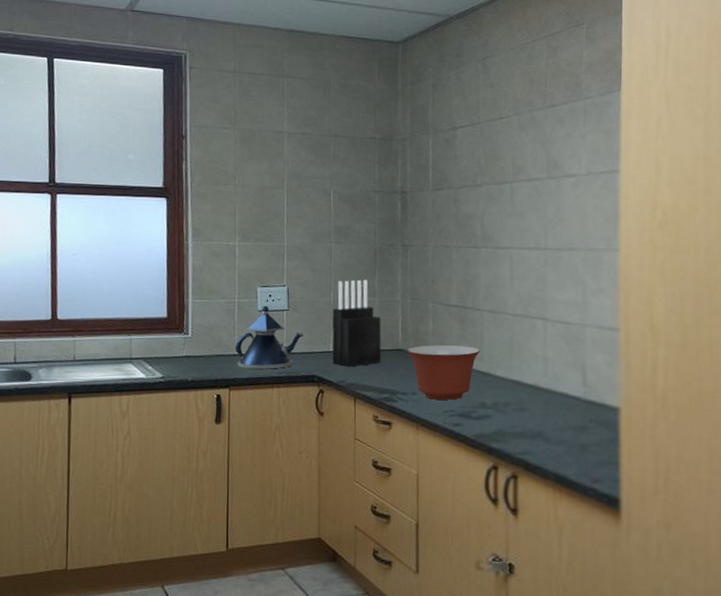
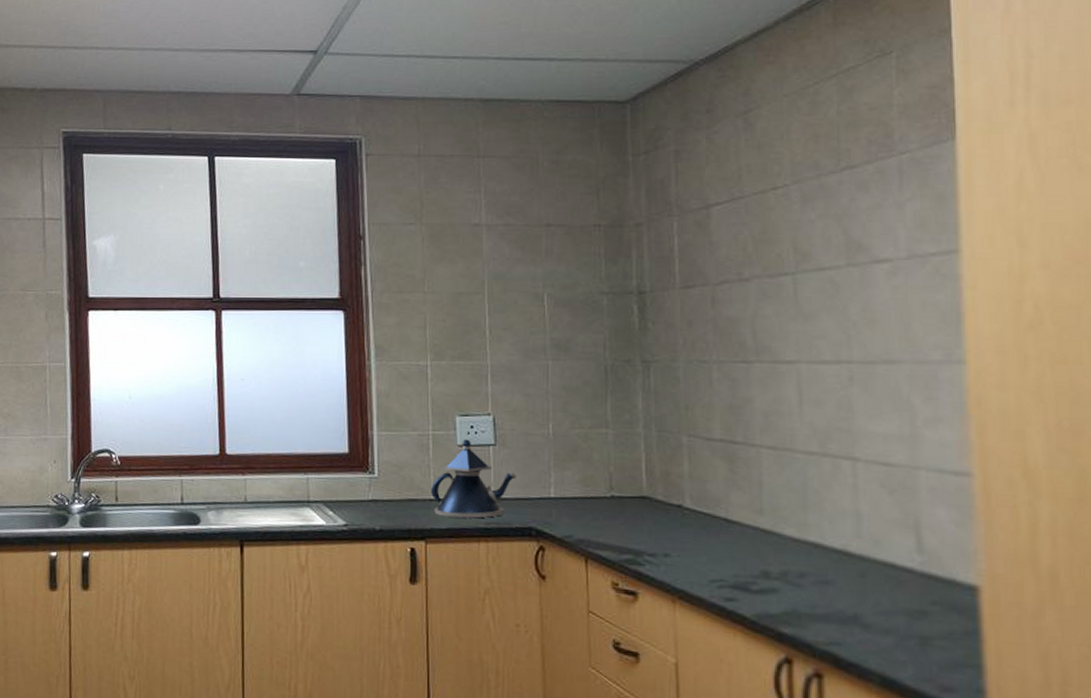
knife block: present [332,279,382,367] -> none [552,406,619,518]
mixing bowl: present [407,345,481,400] -> none [654,491,760,566]

